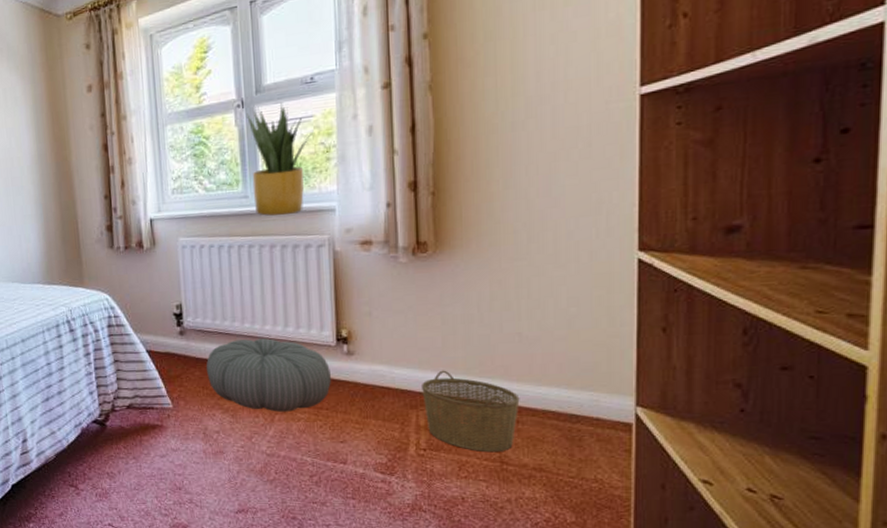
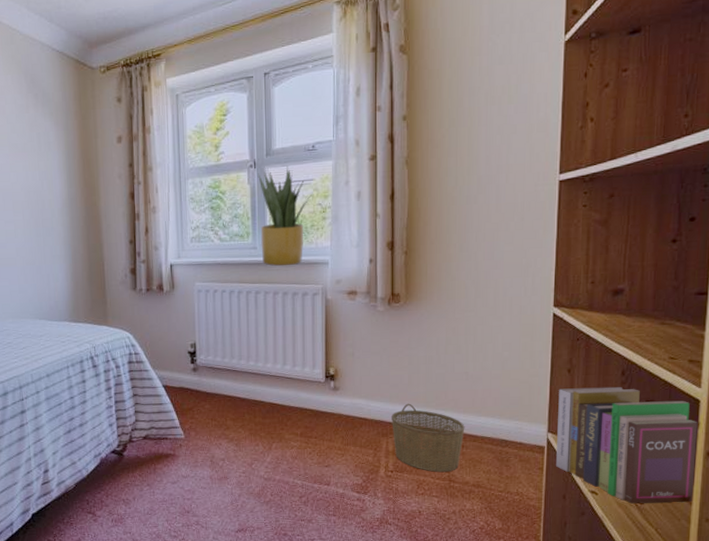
pouf: present [206,338,331,412] -> none [215,375,320,441]
books: none [650,349,865,500] -> present [556,387,698,504]

